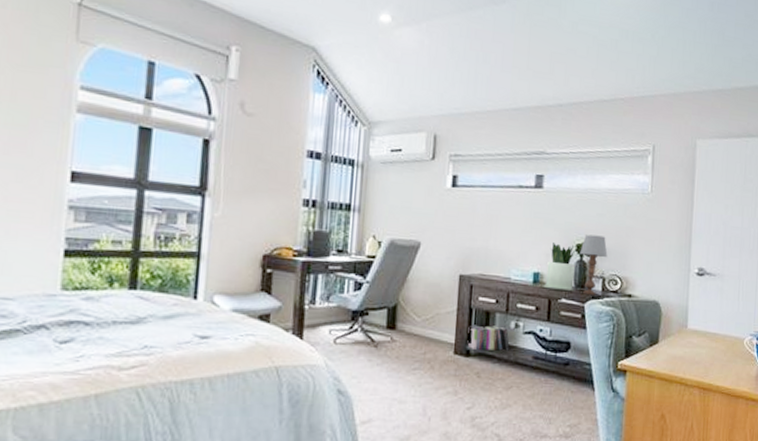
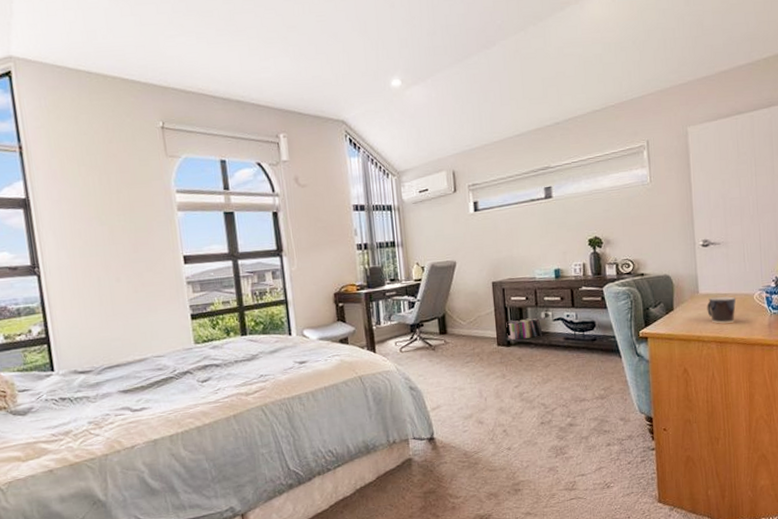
planter: present [542,243,576,292] -> none [563,240,593,282]
table lamp: present [579,234,608,295] -> none [592,228,618,280]
mug: none [693,335,726,369] -> present [707,296,737,324]

